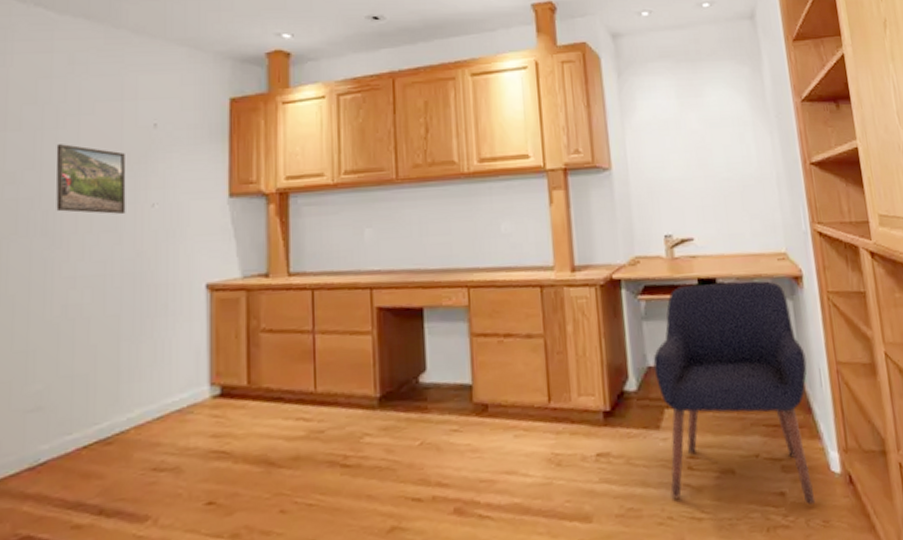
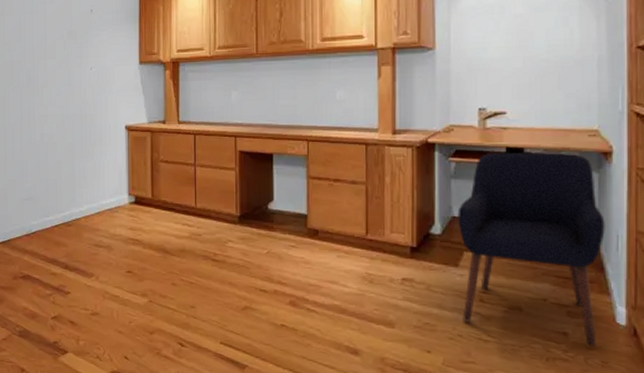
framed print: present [56,144,126,214] -> none [33,24,75,74]

